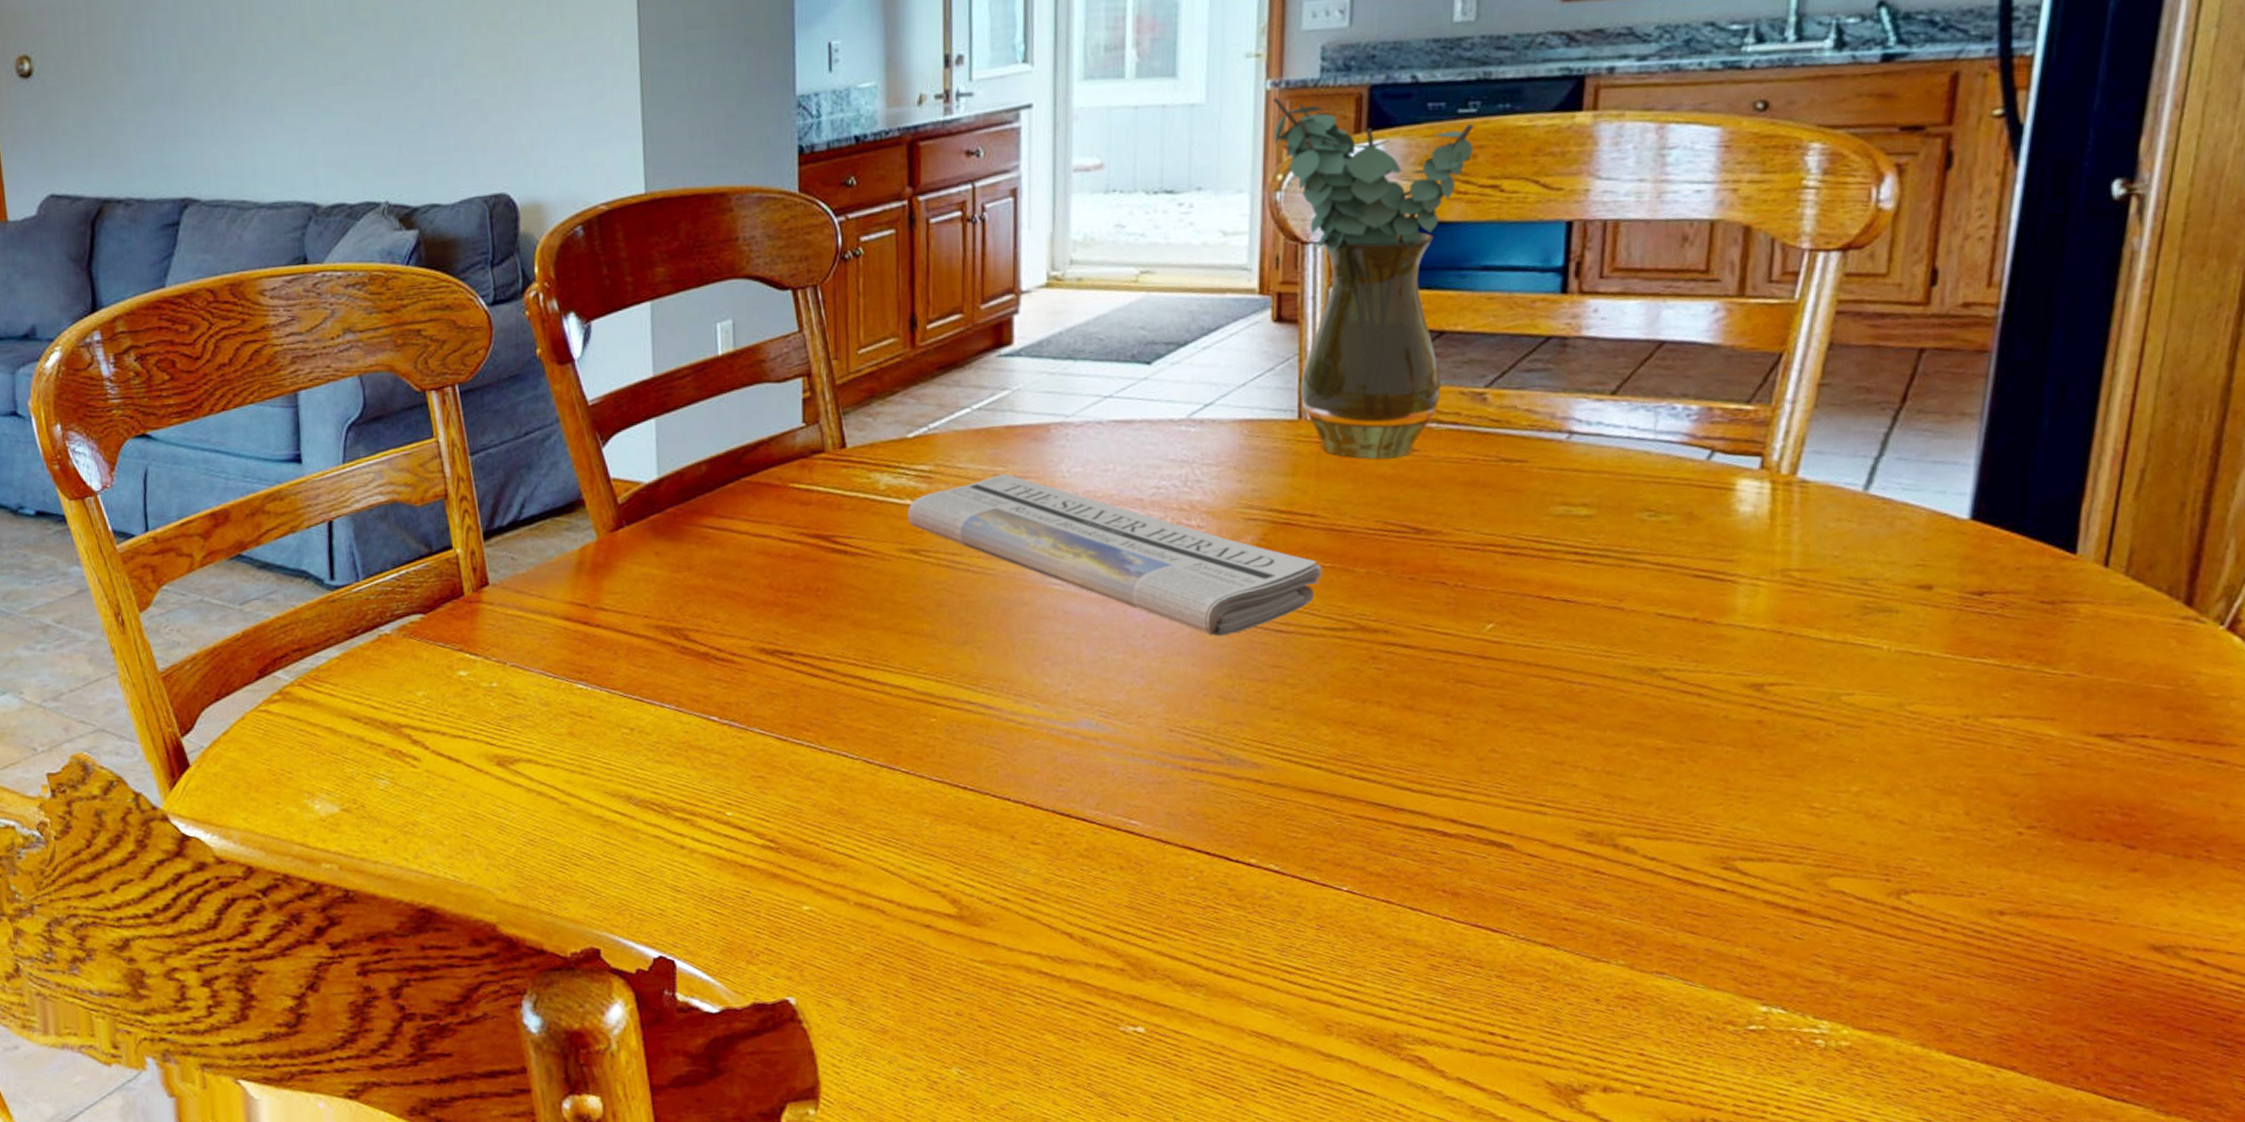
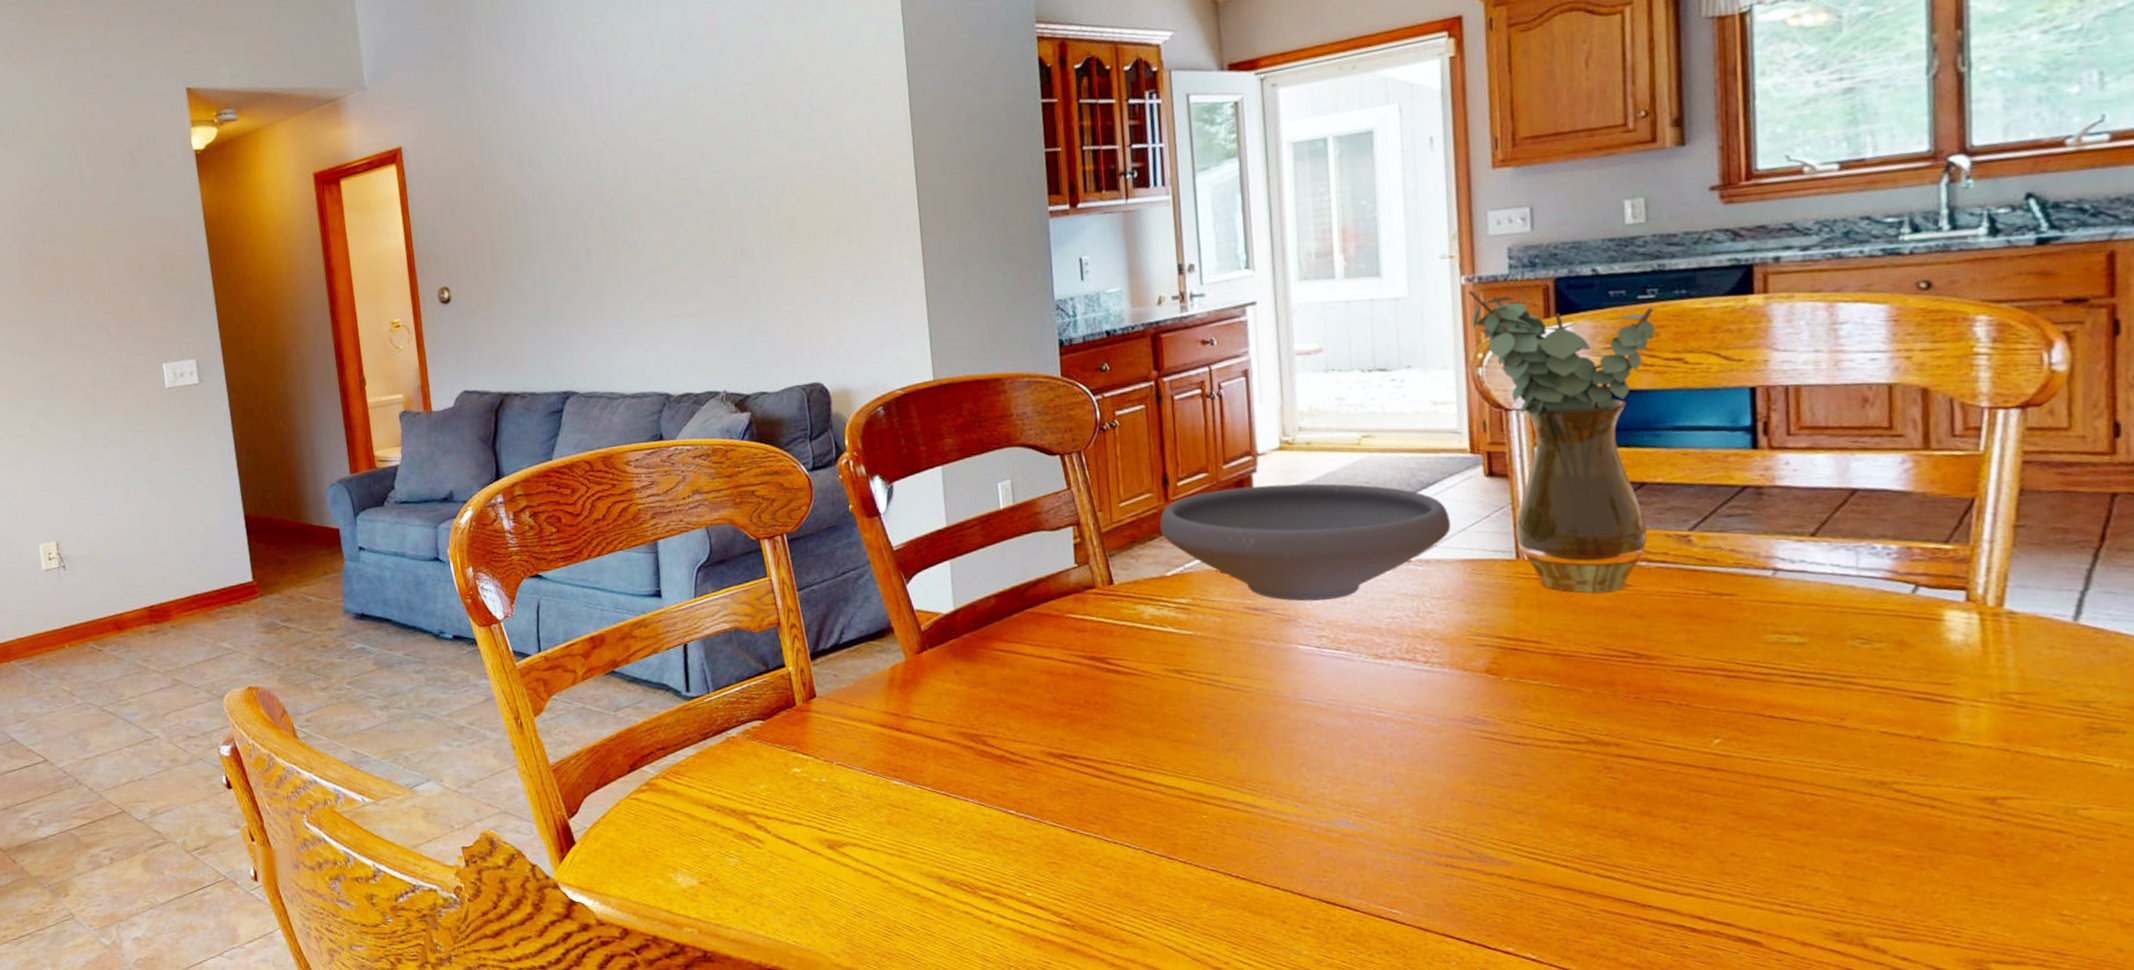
bowl: none [903,328,1230,469] -> present [1159,483,1451,602]
newspaper: present [908,473,1324,637] -> none [1170,606,1553,748]

